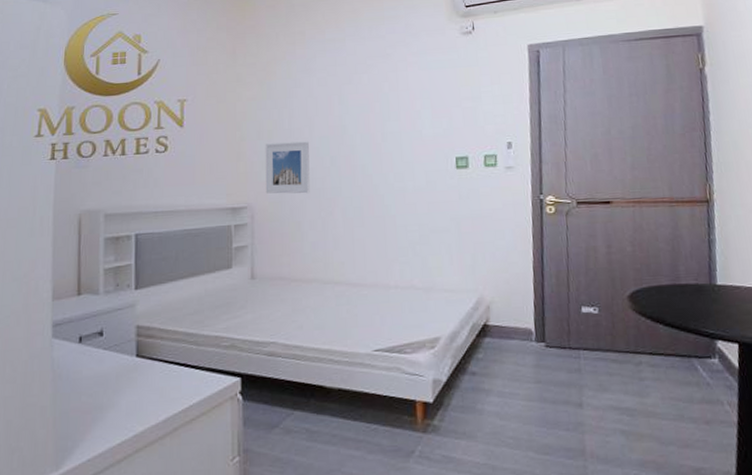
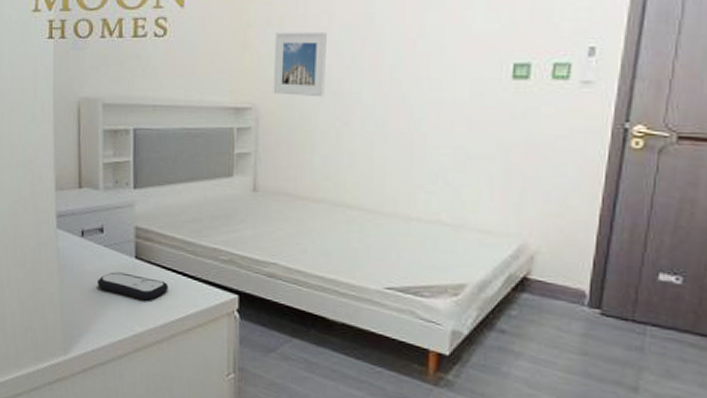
remote control: none [94,372,171,398] -> present [97,272,168,301]

